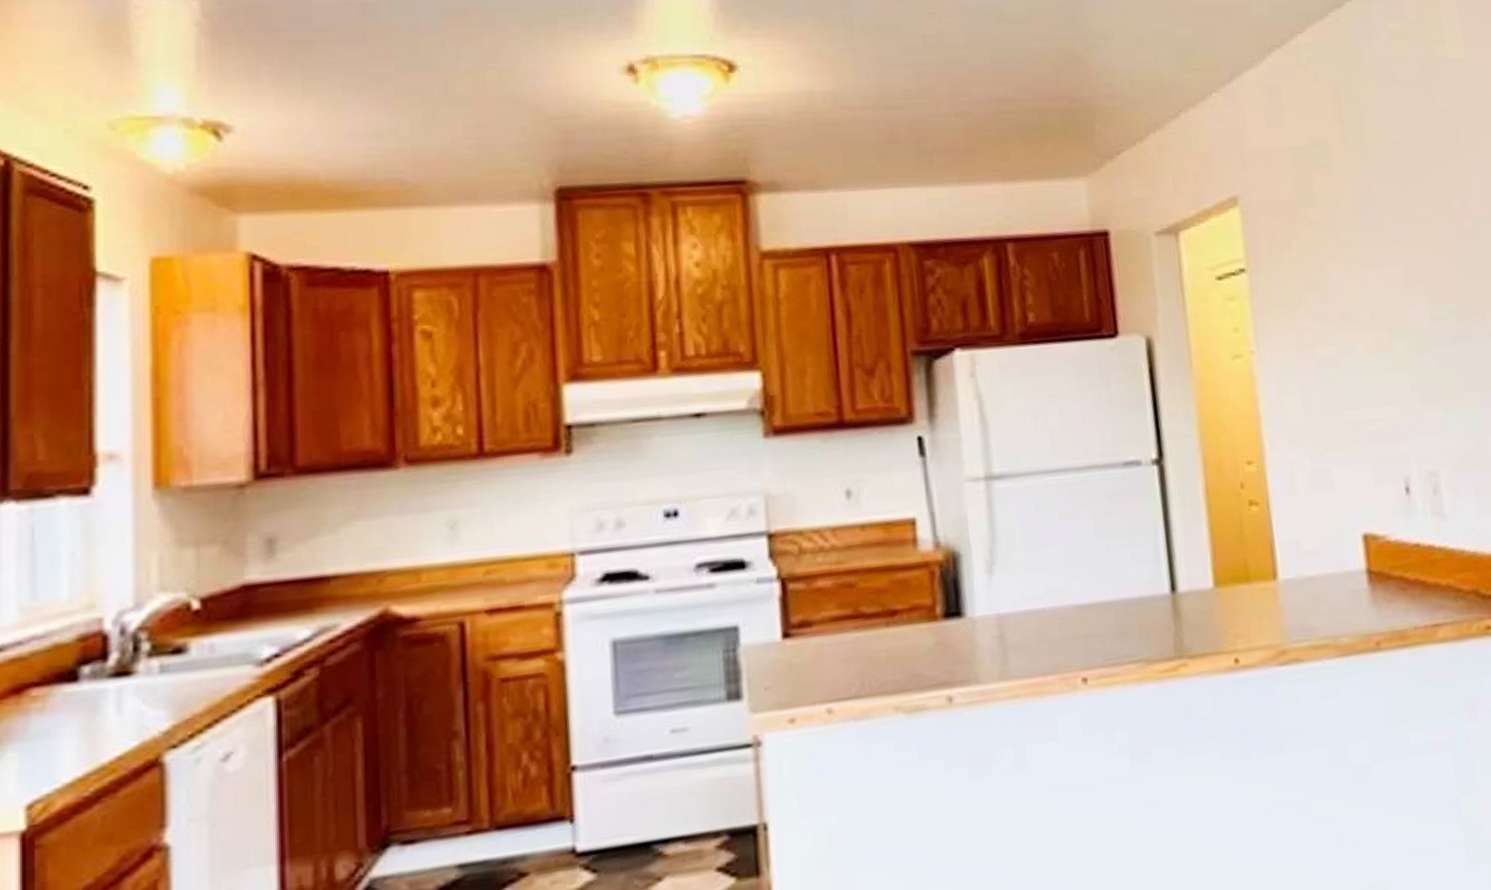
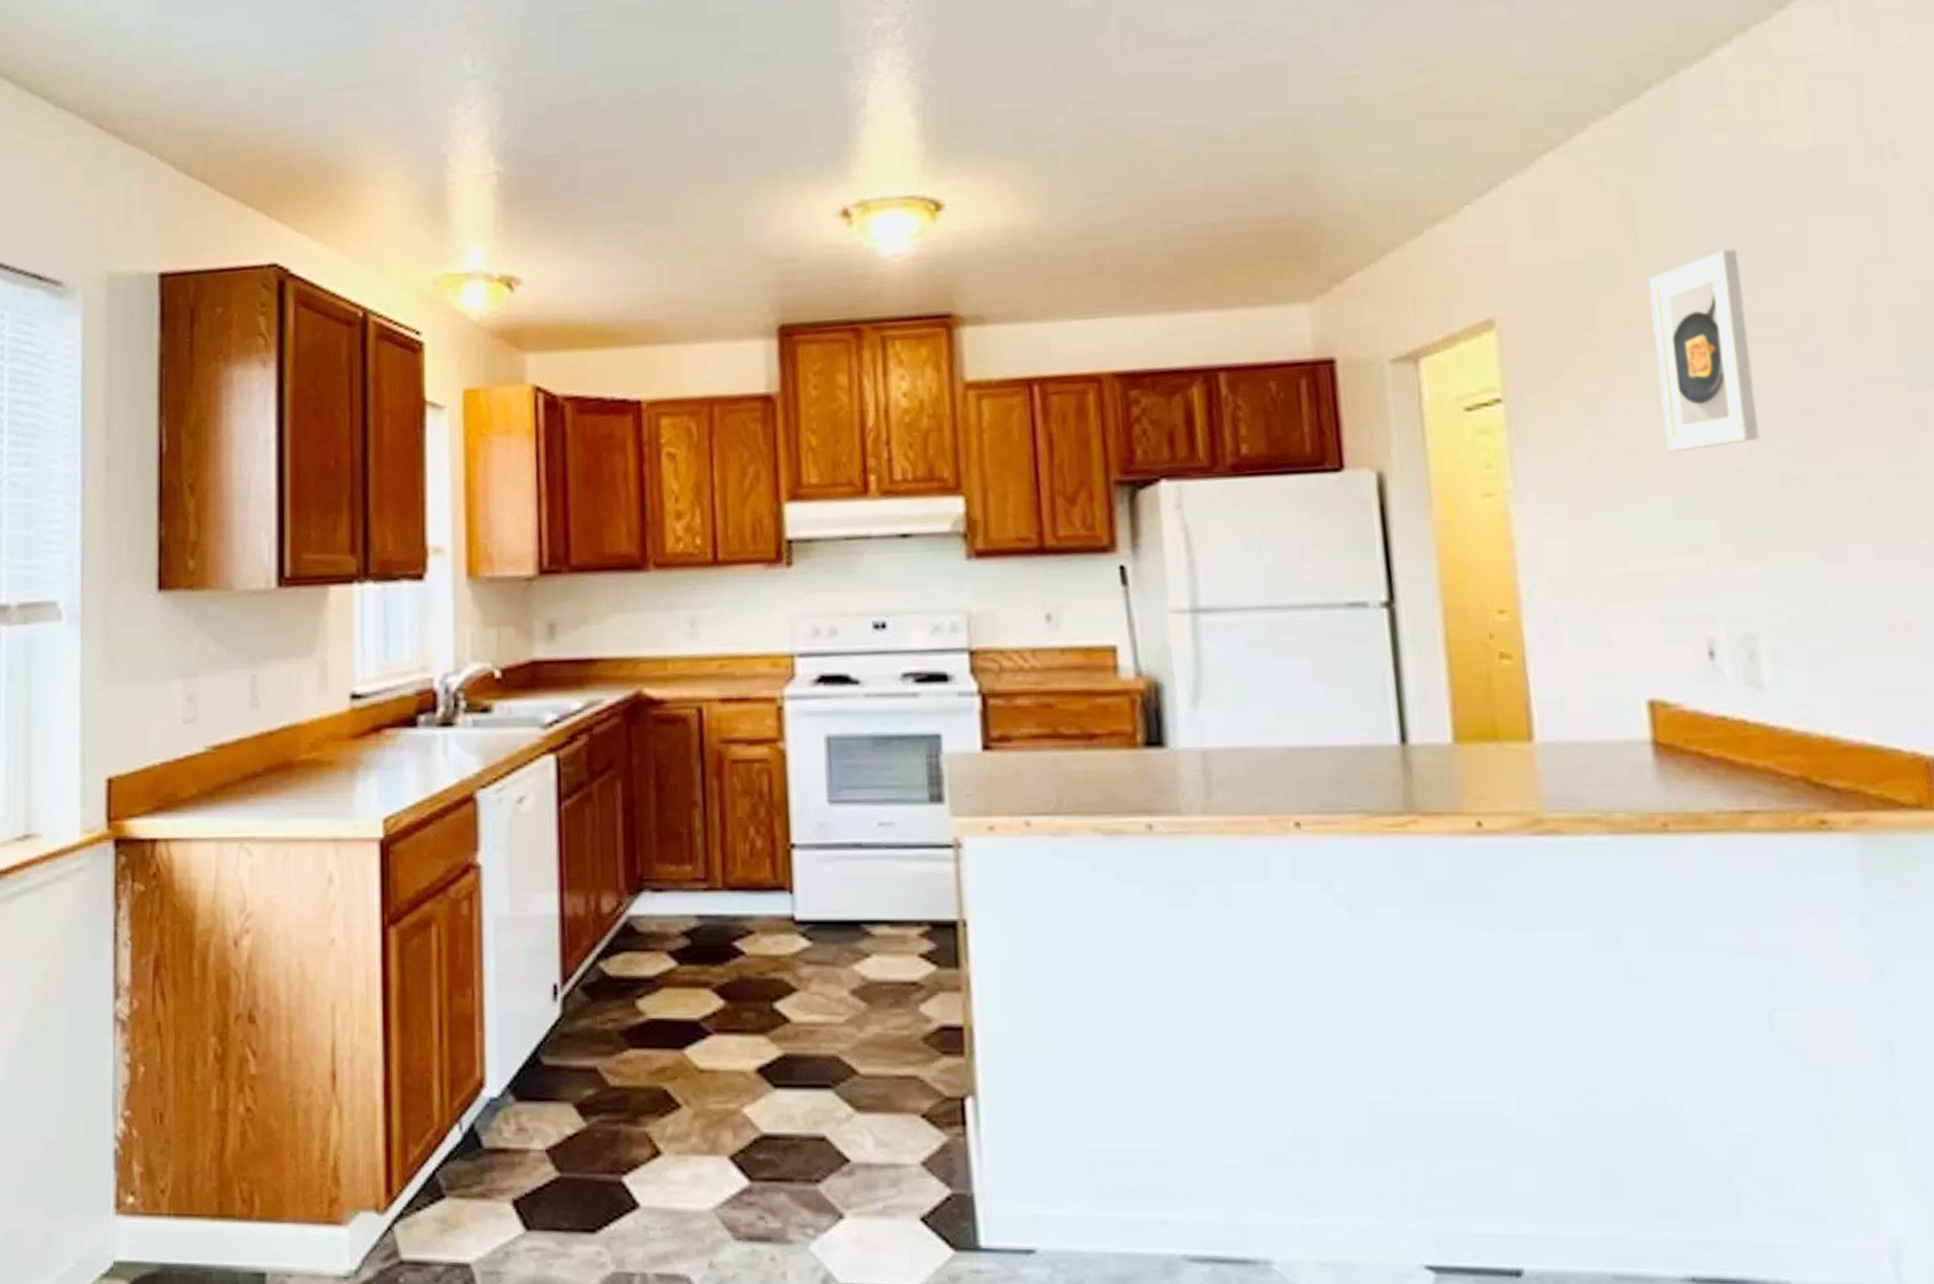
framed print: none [1353,141,1436,314] -> present [1649,249,1759,451]

